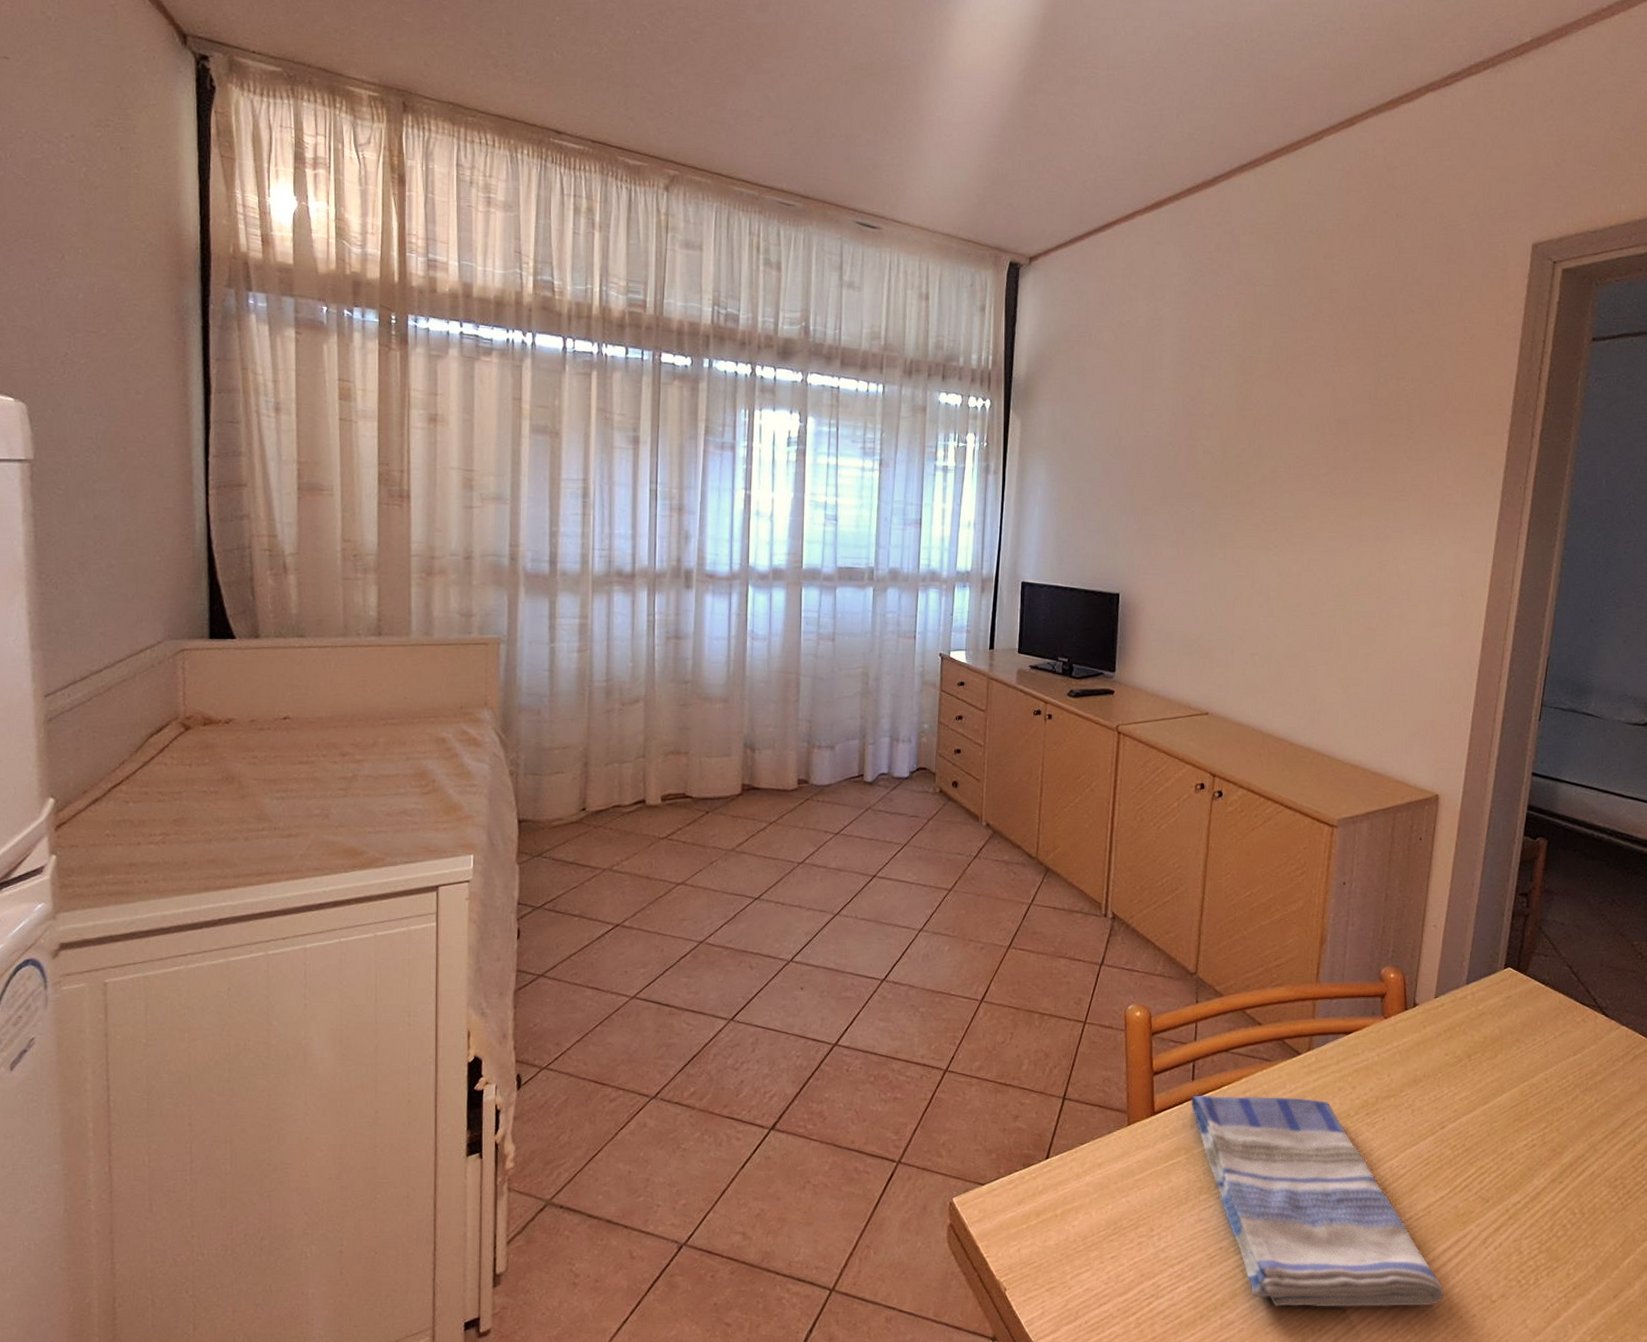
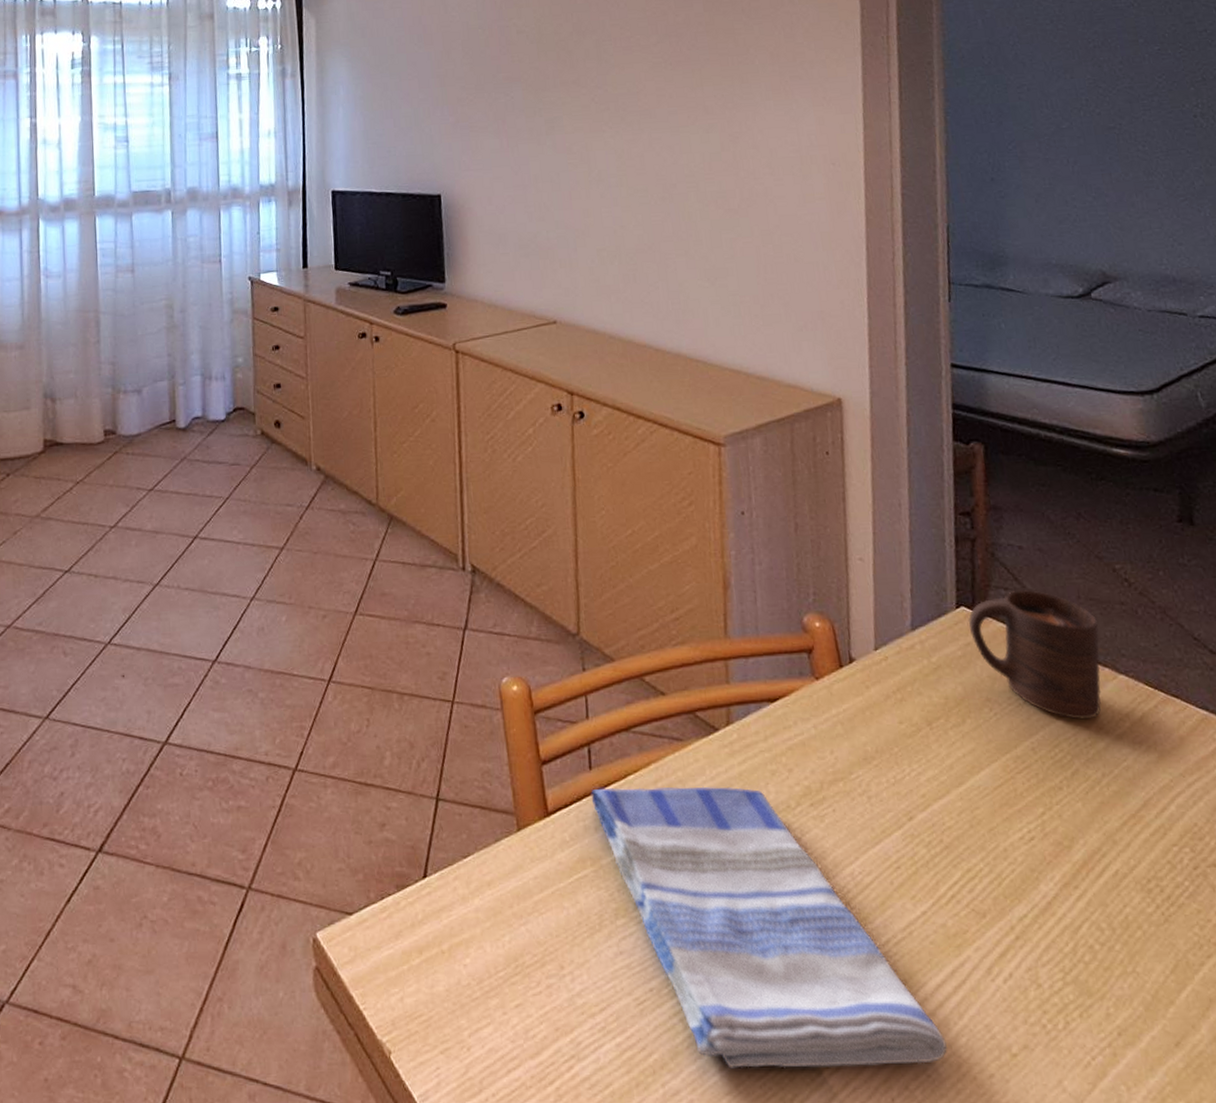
cup: none [1512,956,1612,1059] -> present [968,589,1102,720]

